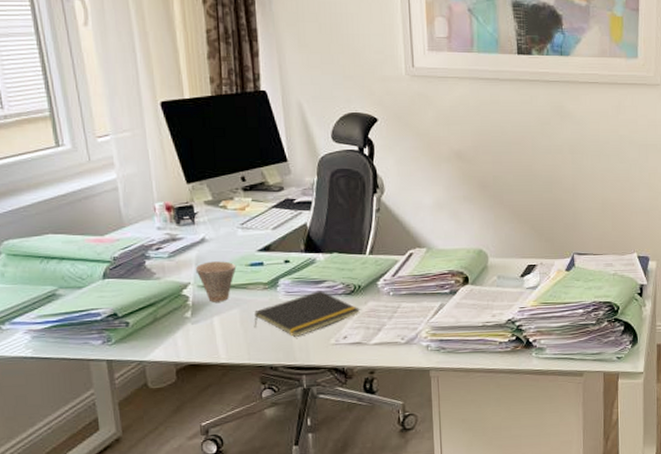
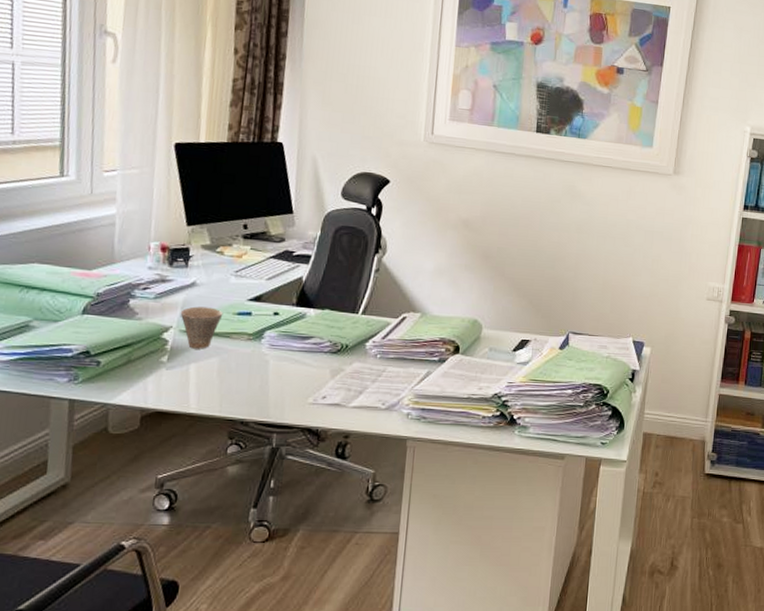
notepad: present [253,291,360,337] -> none [231,346,344,392]

